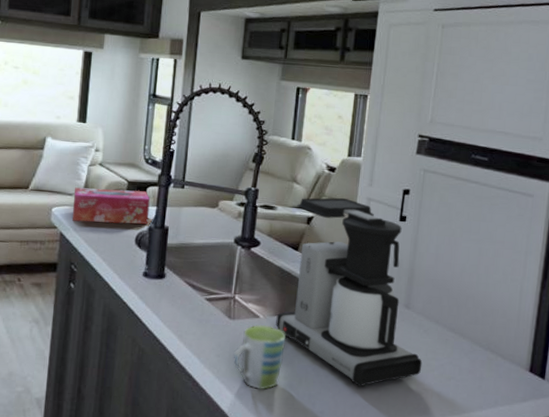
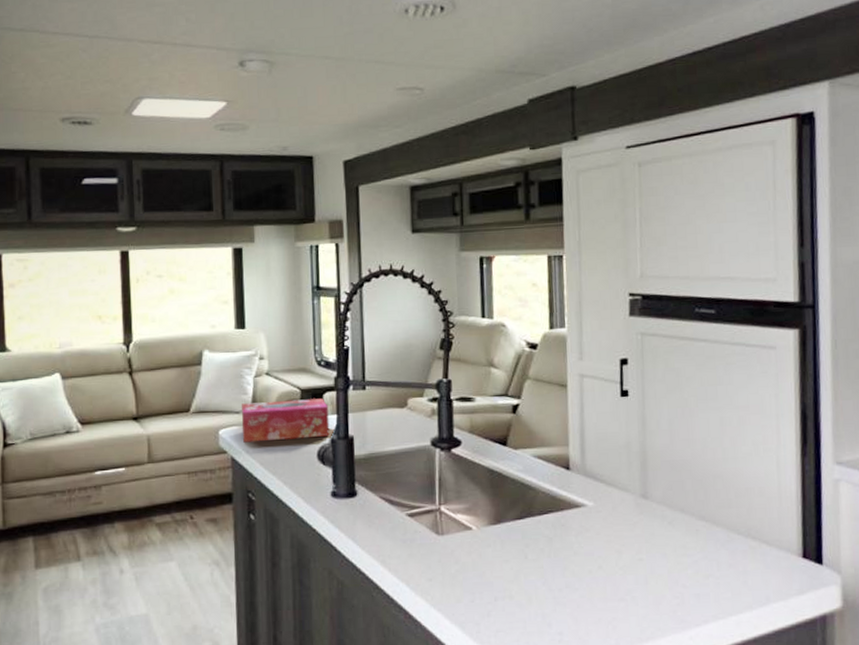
mug: present [233,324,286,390] -> none [447,537,507,615]
coffee maker: present [275,197,423,386] -> none [491,377,672,597]

